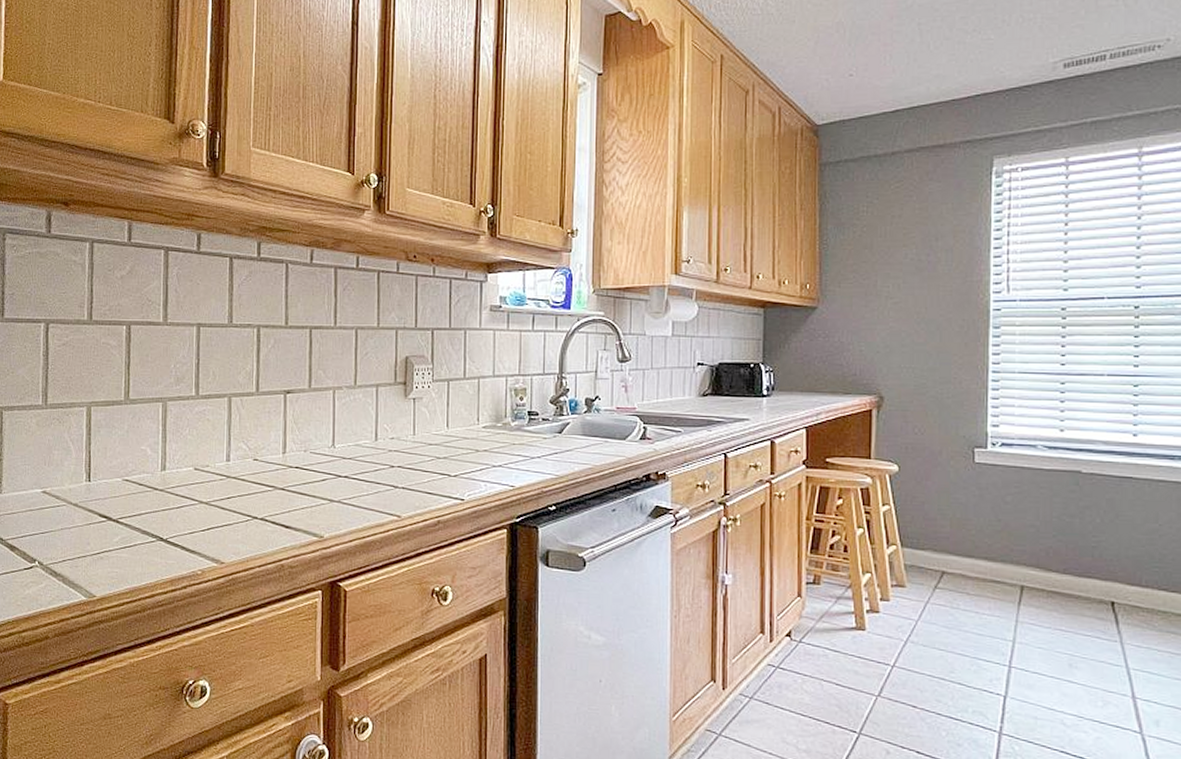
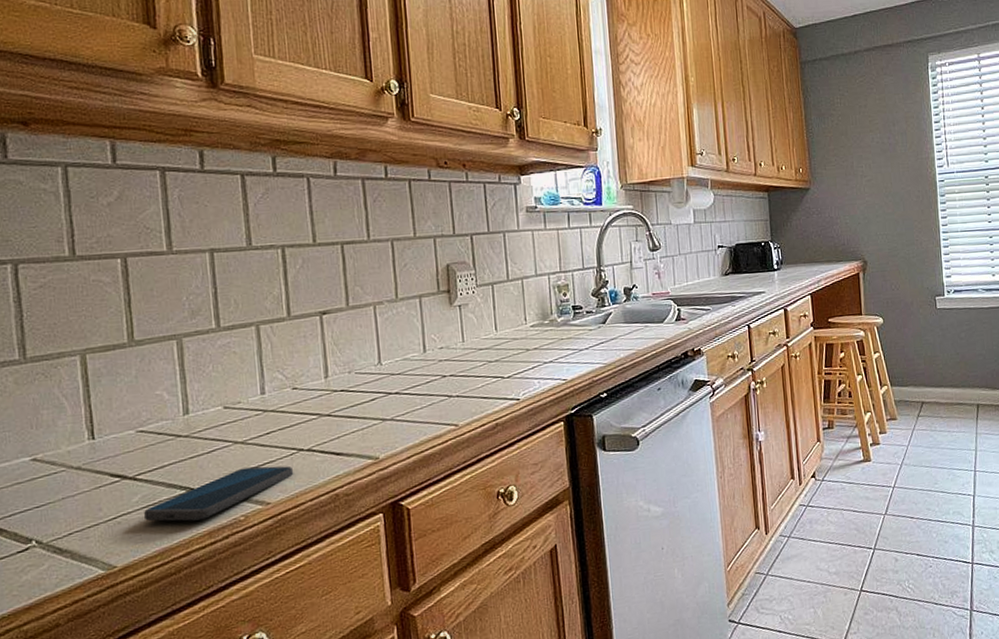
smartphone: none [122,526,247,568] -> present [144,465,294,522]

